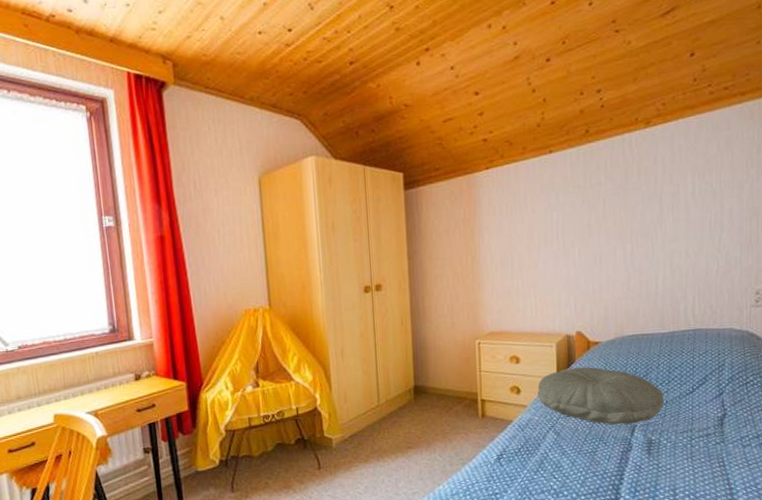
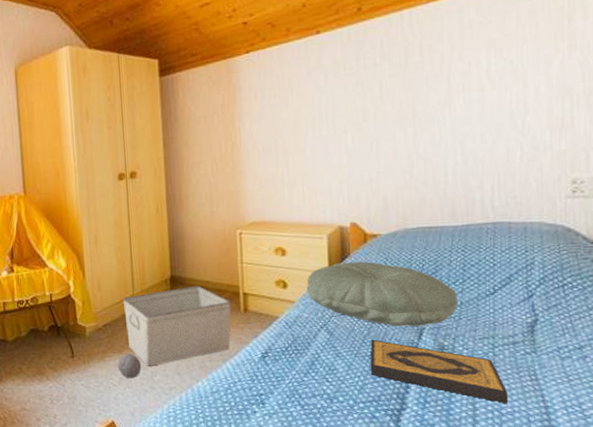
ball: none [363,462,387,487] -> present [117,353,142,379]
storage bin: none [368,394,470,474] -> present [122,285,231,366]
hardback book: none [590,437,702,489] -> present [370,339,509,404]

